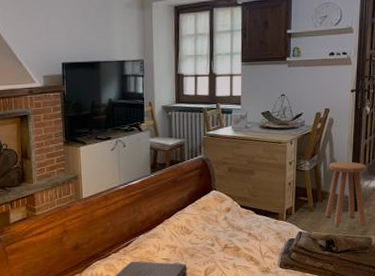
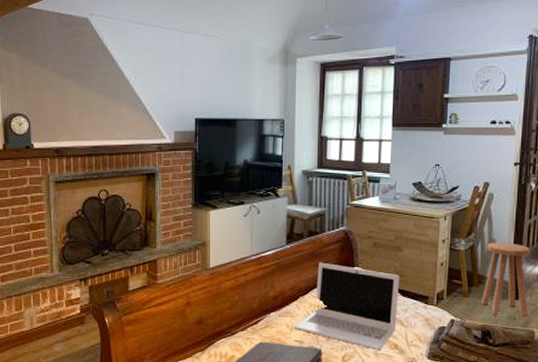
laptop: none [161,188,253,262] -> present [294,262,400,350]

